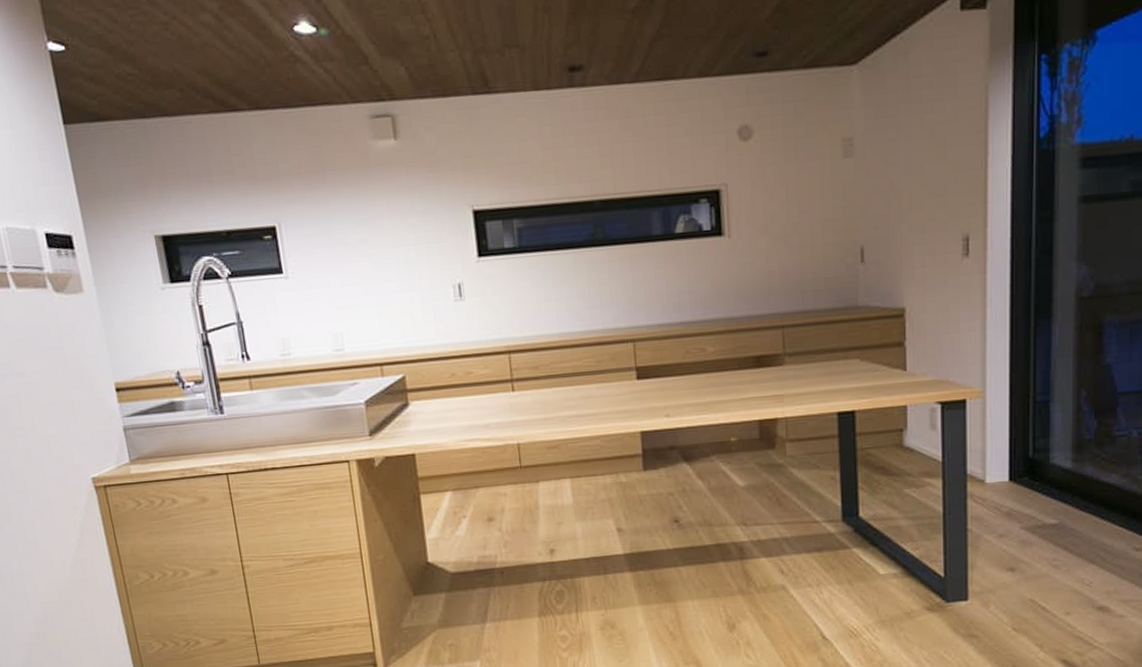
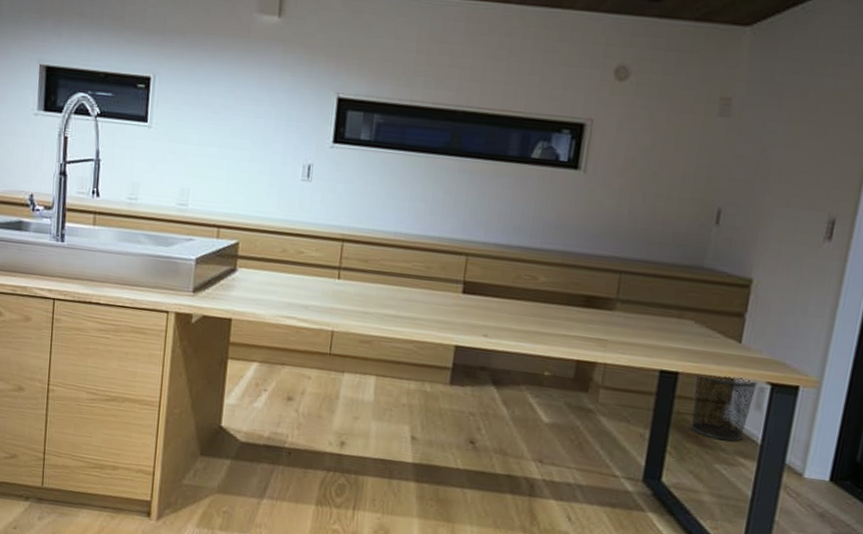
waste bin: none [870,402,928,466] -> present [689,373,757,442]

